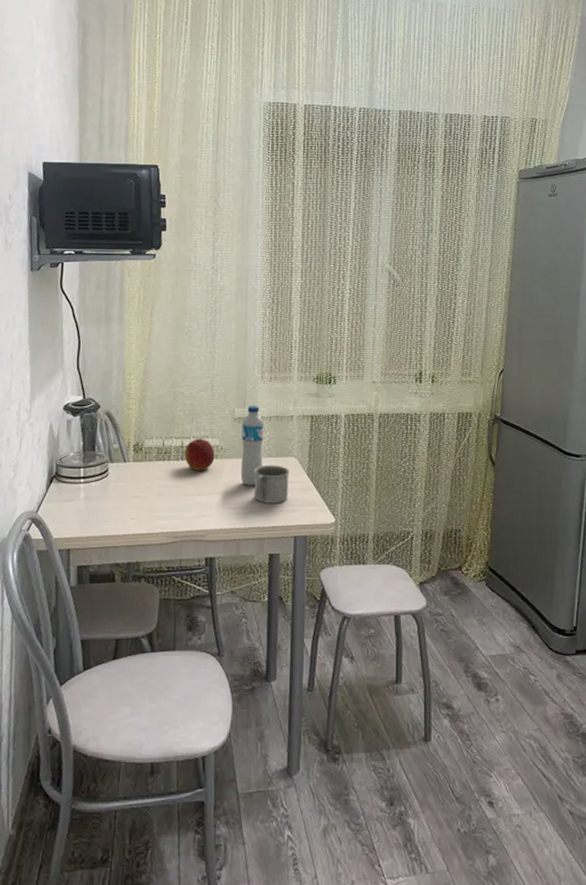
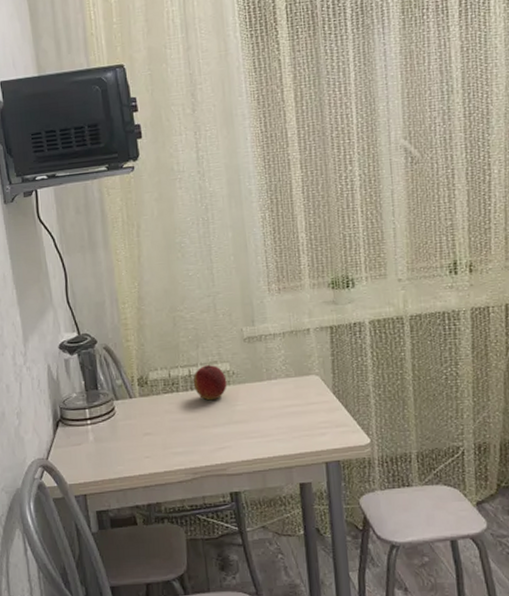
water bottle: present [240,406,265,486] -> none [252,322,282,412]
mug: present [254,465,290,504] -> none [272,385,314,429]

